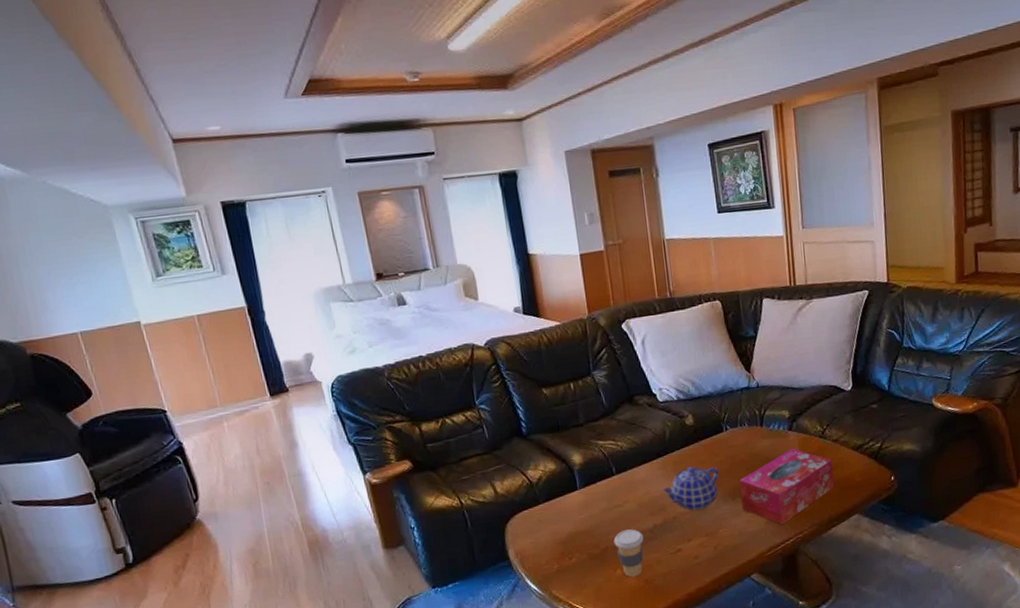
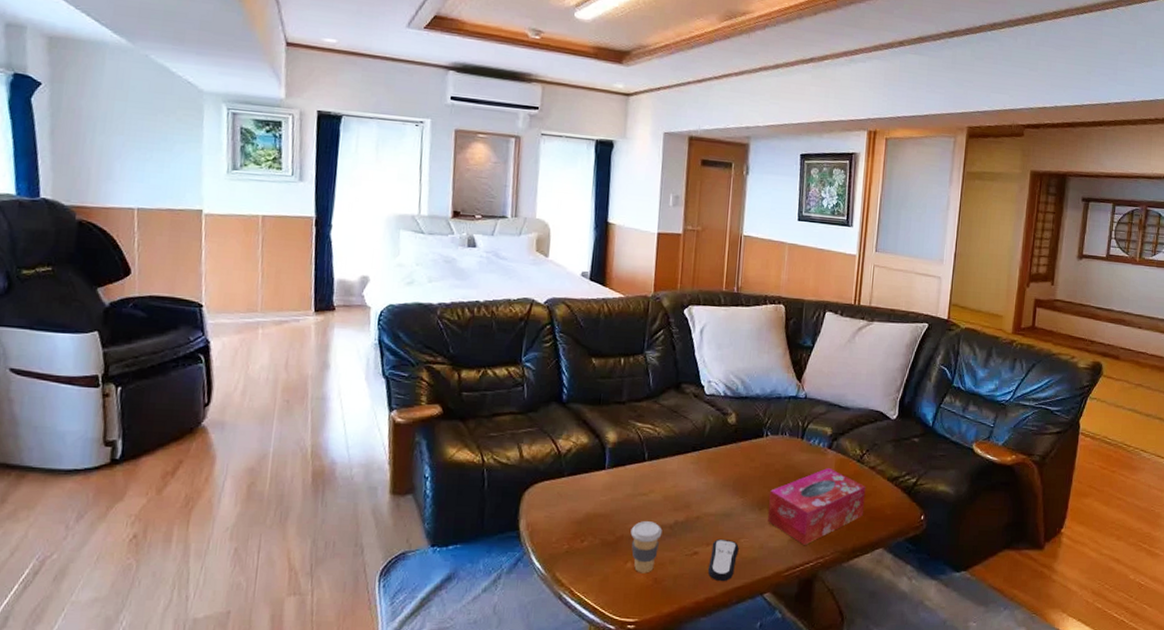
teapot: present [662,466,719,510] -> none [691,467,751,514]
remote control: none [693,532,720,572] -> present [707,540,739,582]

